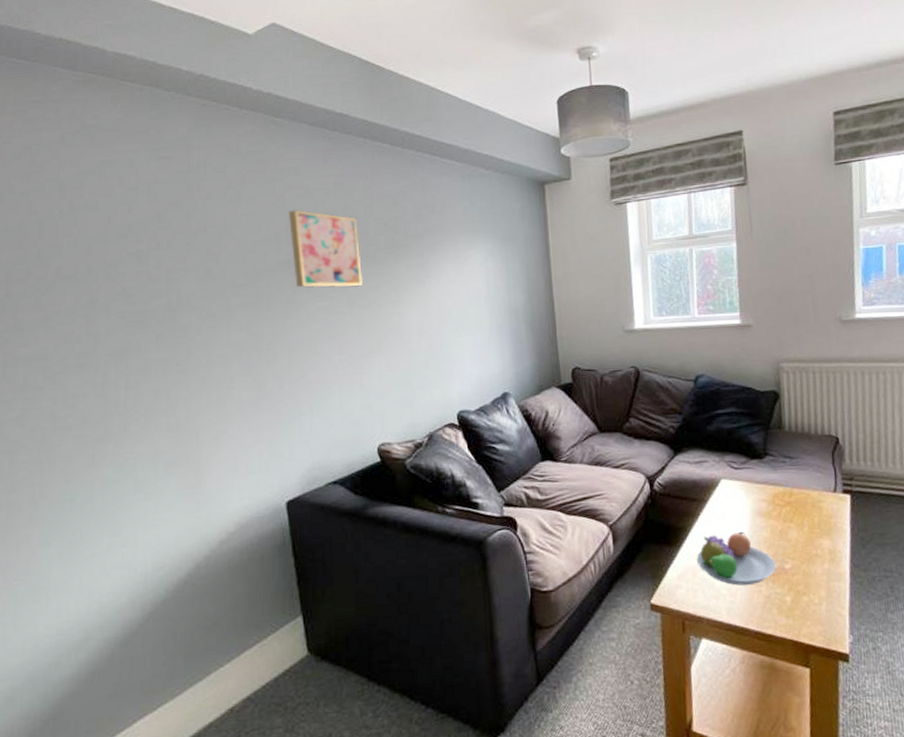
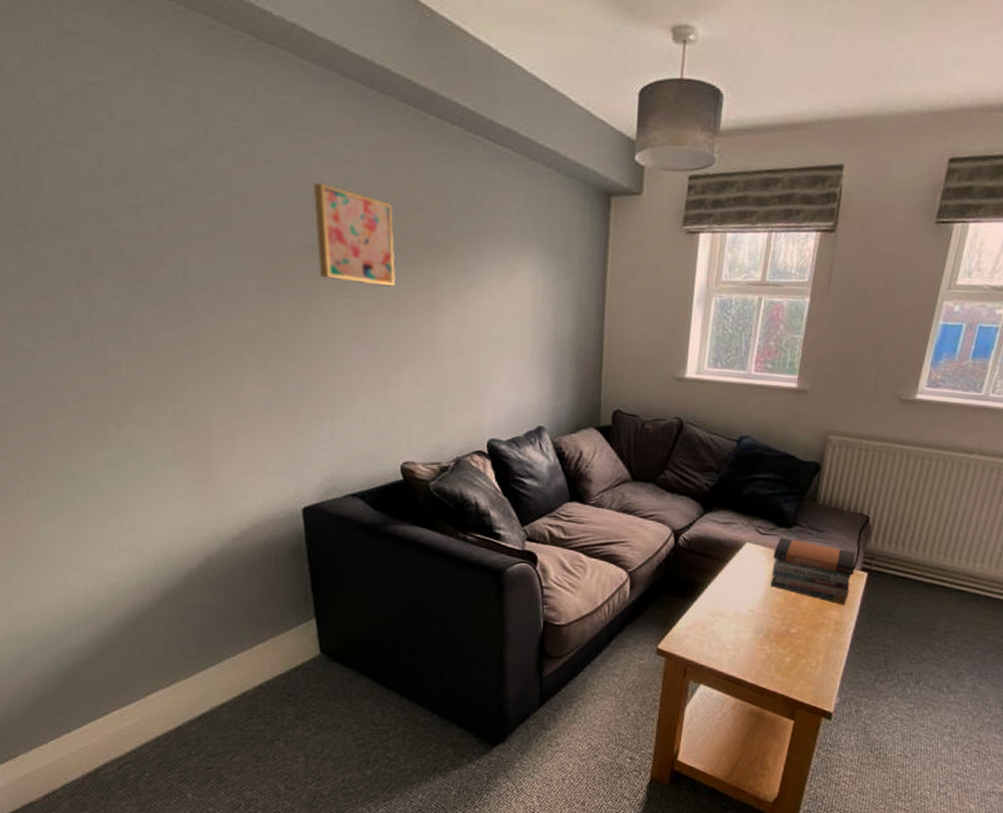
fruit bowl: present [696,531,776,586] -> none [708,593,783,643]
book stack: none [750,469,837,532] -> present [770,537,856,605]

